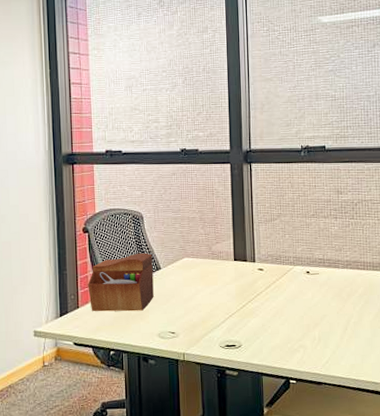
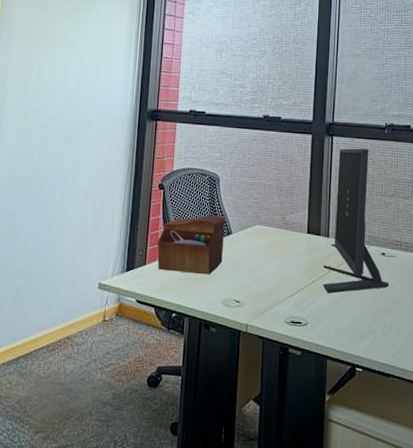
monitor: none [252,173,316,316] -> present [323,148,390,294]

